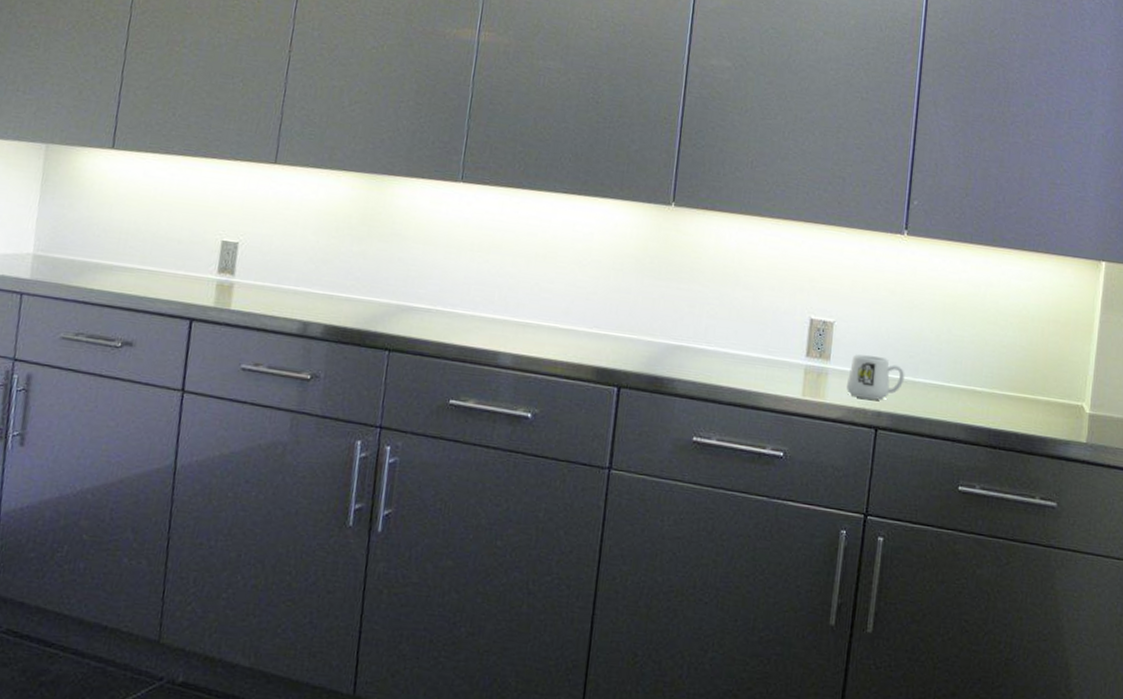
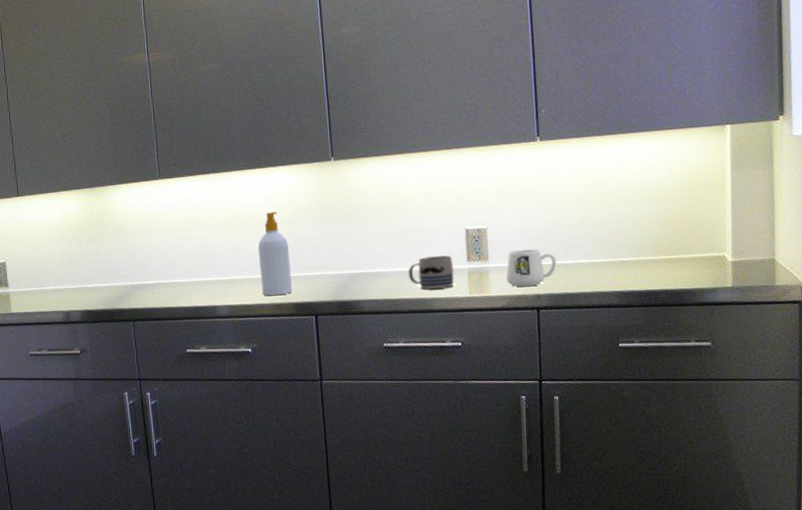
soap bottle: none [559,250,603,354] -> present [258,211,292,296]
mug: none [736,341,790,384] -> present [408,255,454,289]

